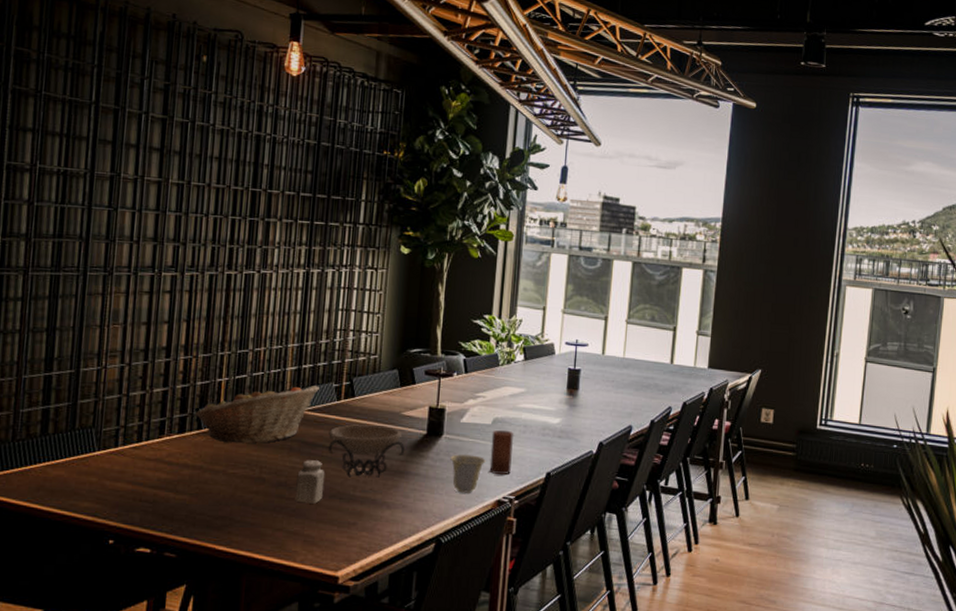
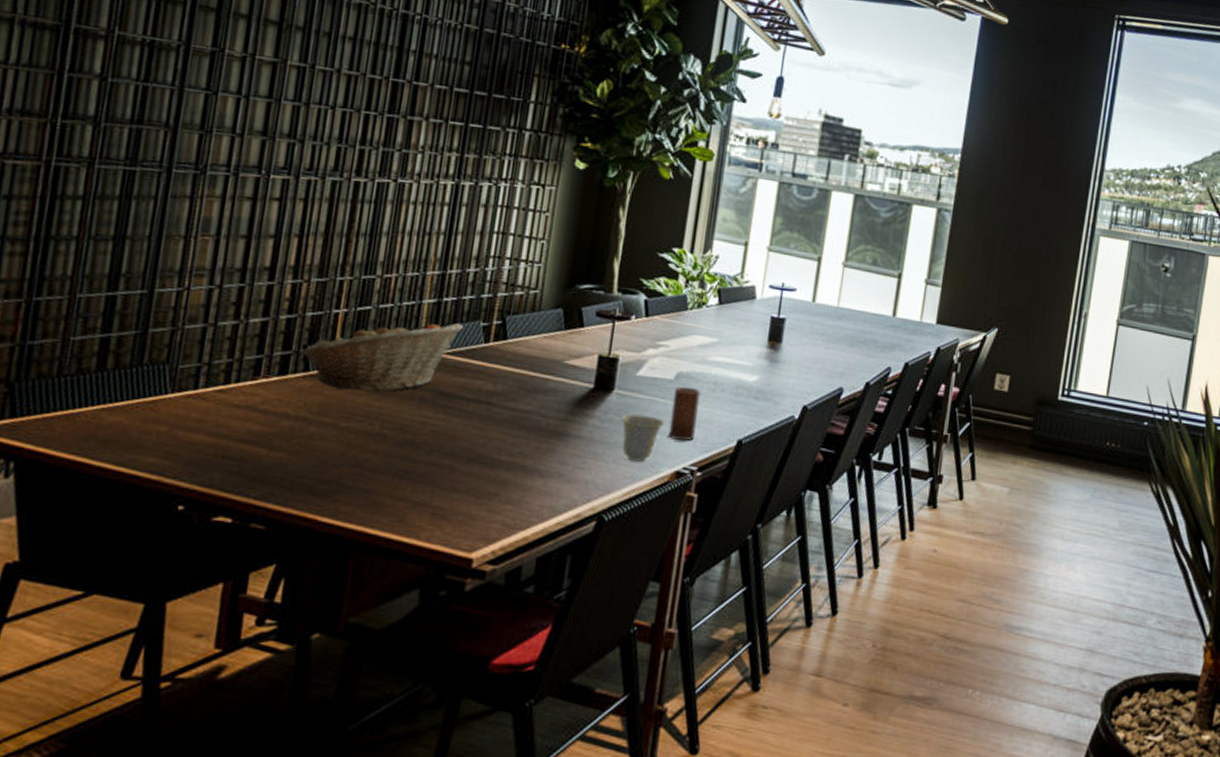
salt shaker: present [295,460,325,504] -> none [423,414,464,468]
decorative bowl: present [328,424,405,478] -> none [470,373,566,439]

